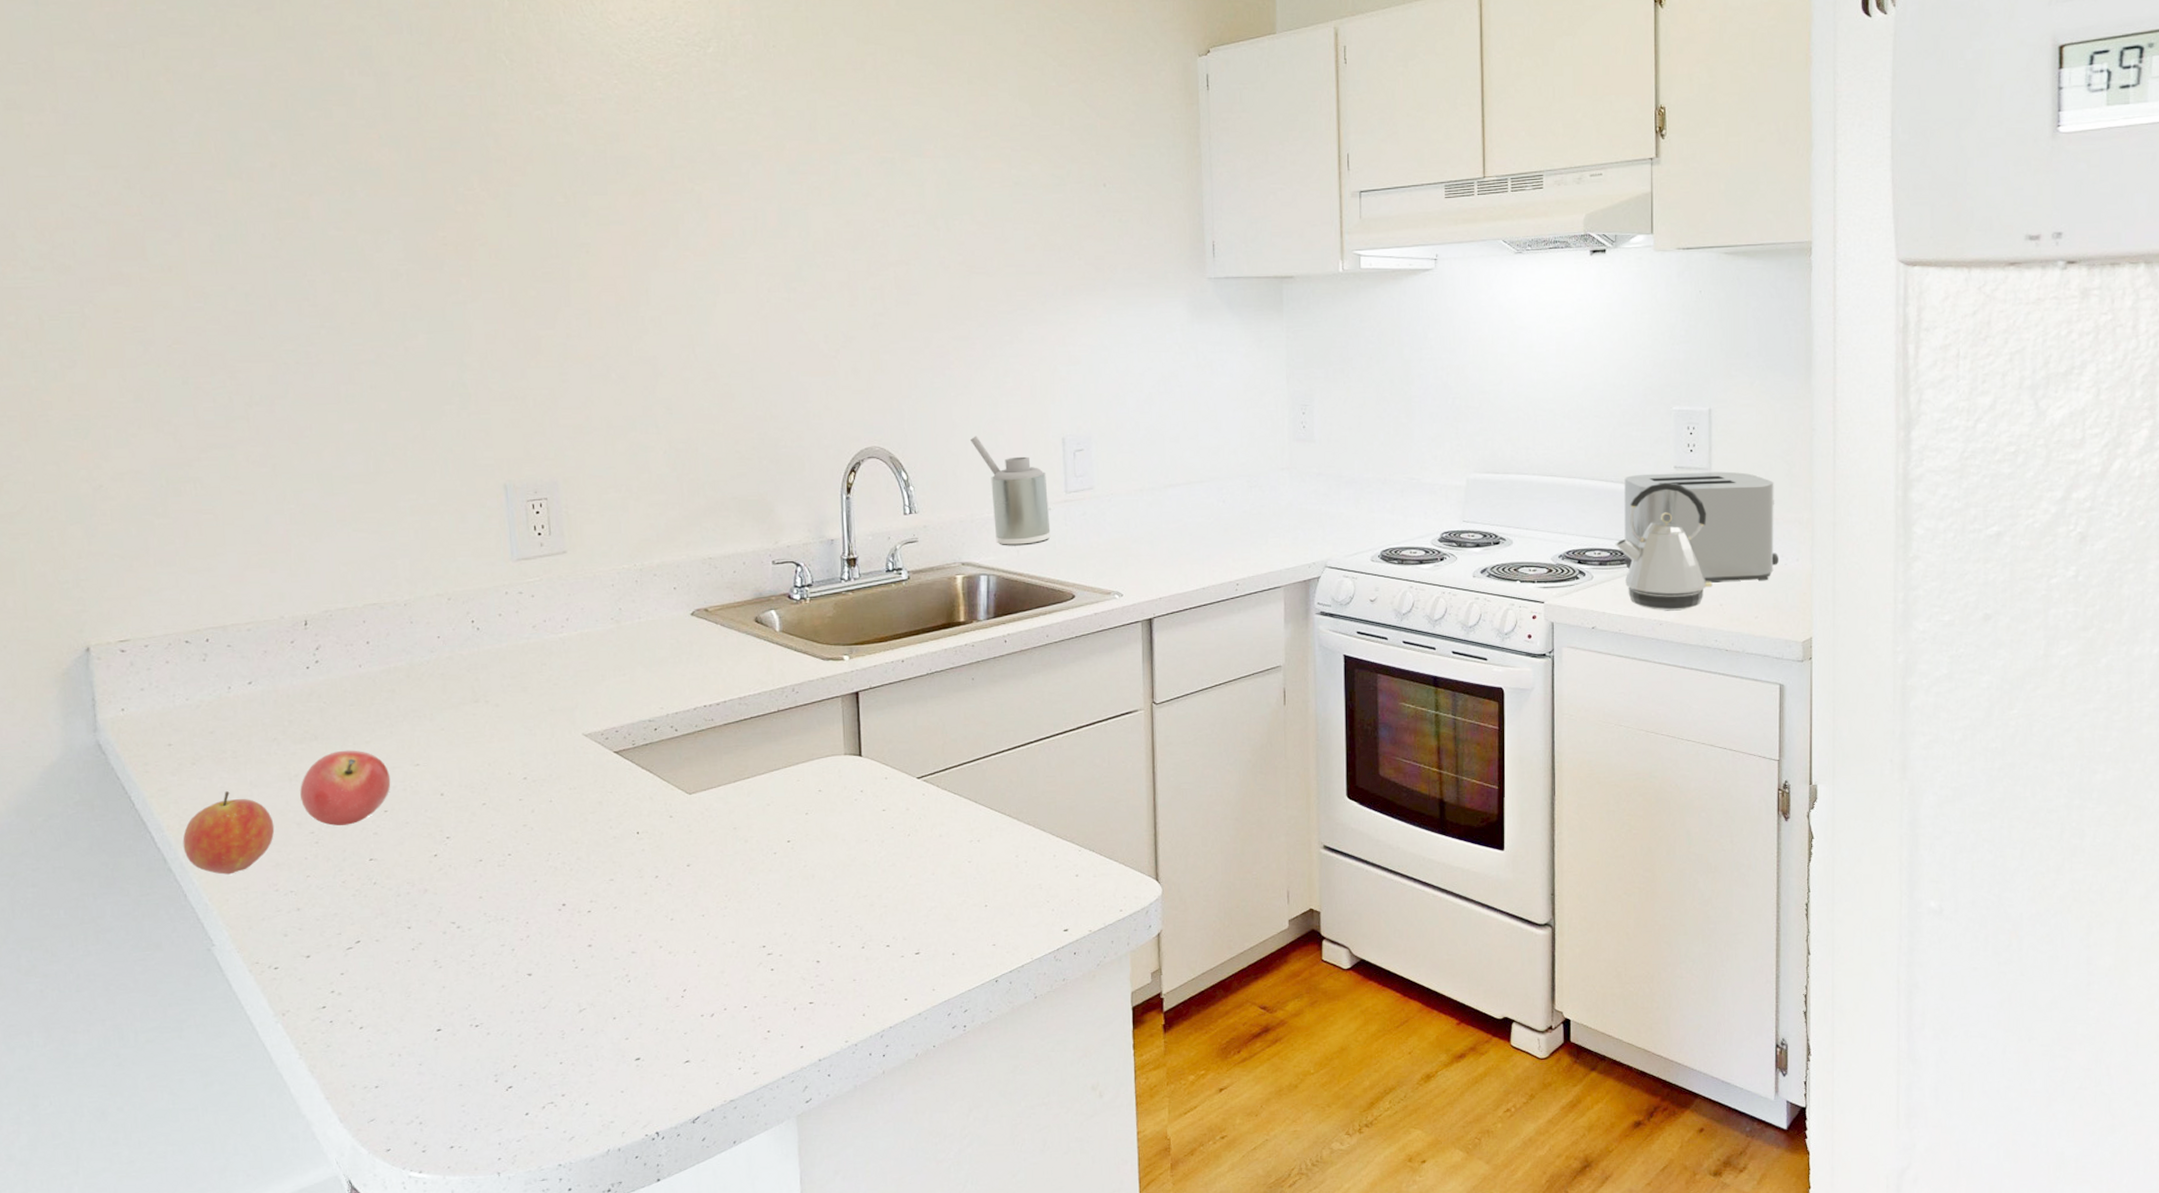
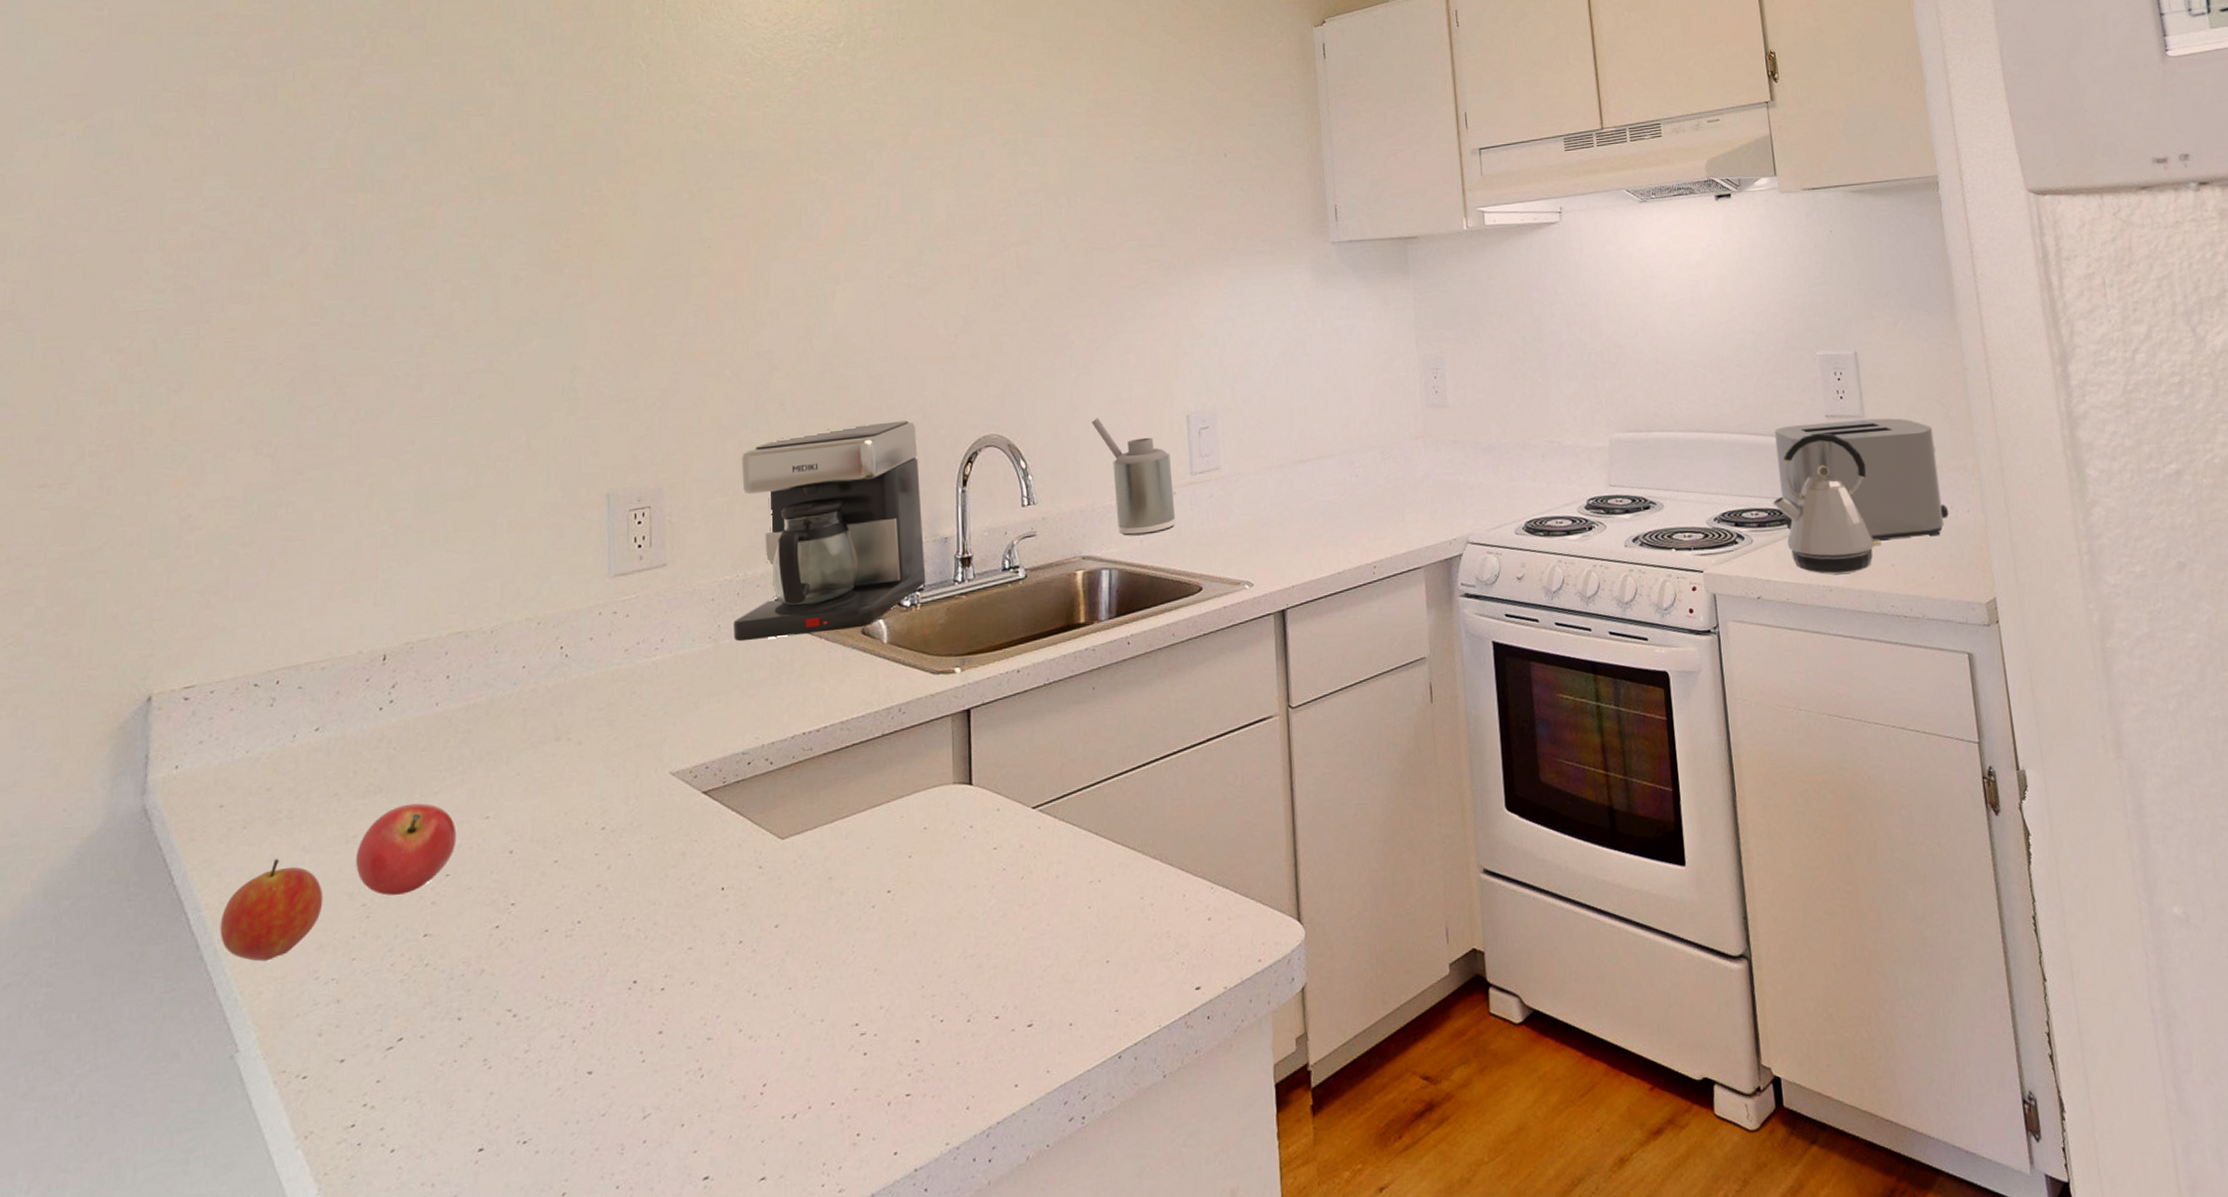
coffee maker: none [631,430,814,624] -> present [734,420,926,642]

